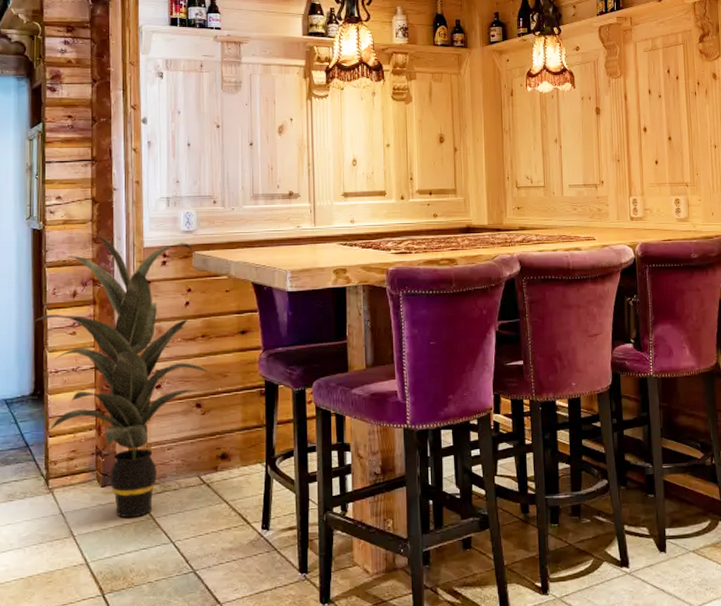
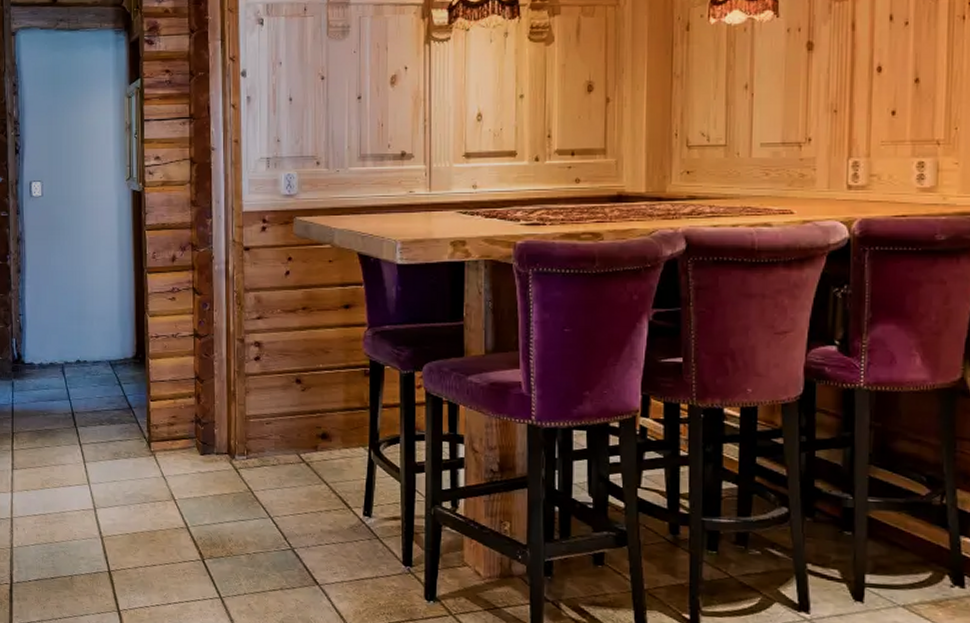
indoor plant: present [35,233,212,518] -> none [136,195,313,489]

